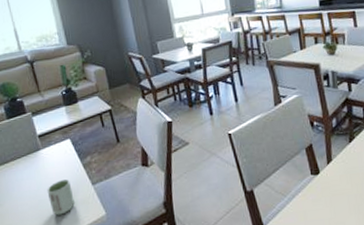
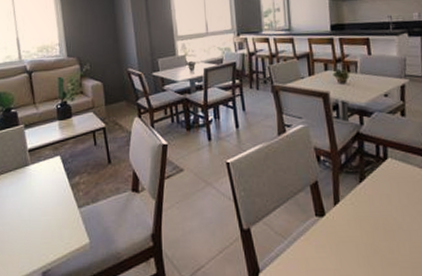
cup: present [47,179,75,216] -> none [31,200,58,239]

